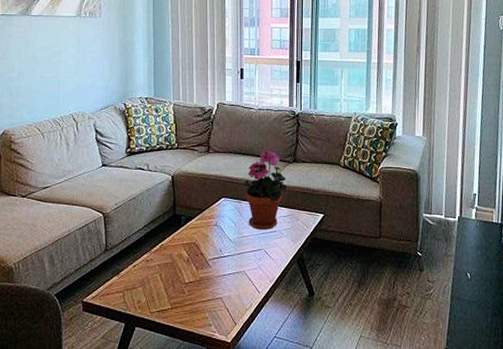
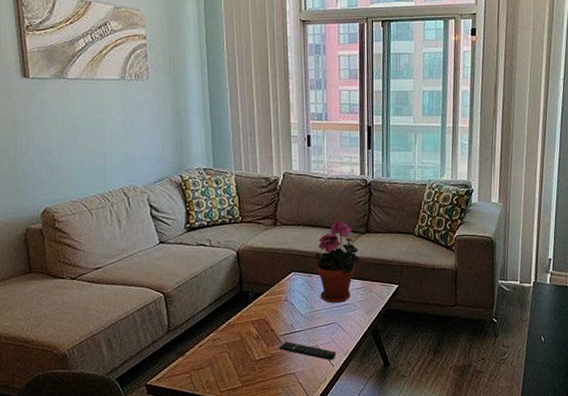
remote control: none [207,266,263,287] -> present [279,342,336,360]

